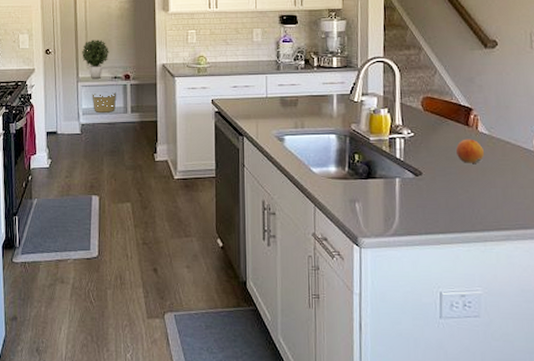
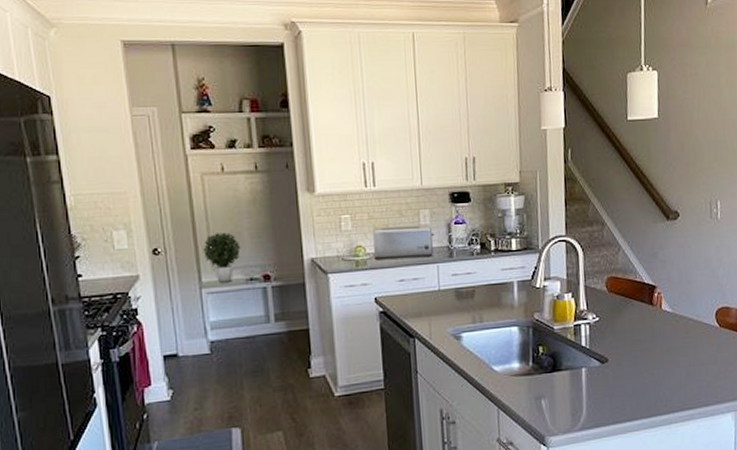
basket: present [92,93,117,112] -> none [221,298,255,325]
toaster: none [212,41,265,69] -> present [372,225,435,261]
fruit: present [455,139,485,163] -> none [640,318,669,345]

